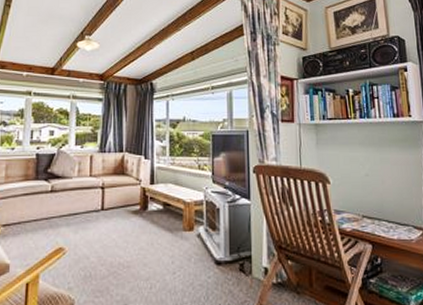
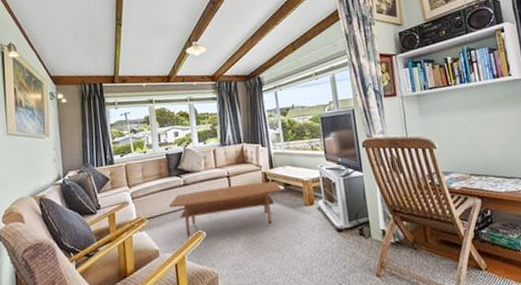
coffee table: none [29,199,161,252] -> present [168,181,282,237]

